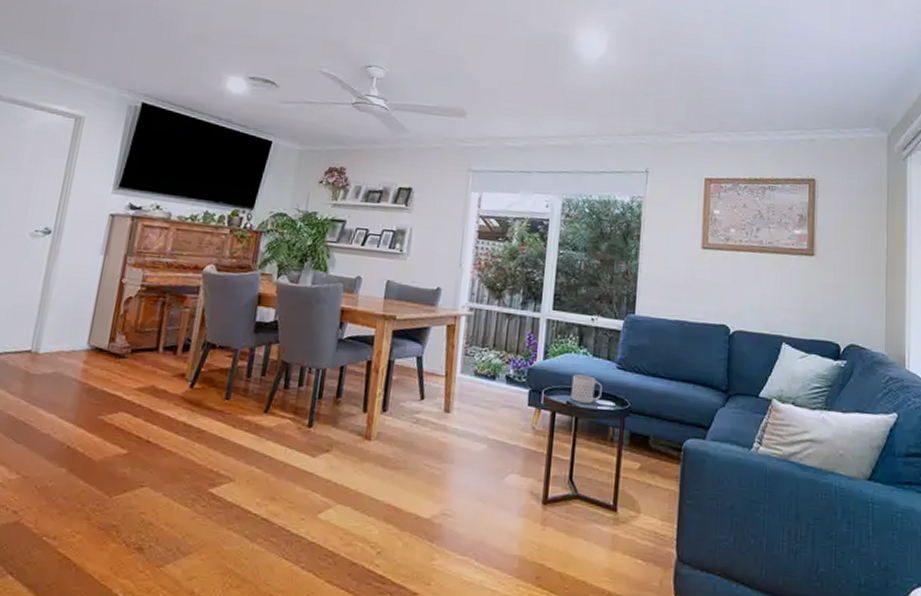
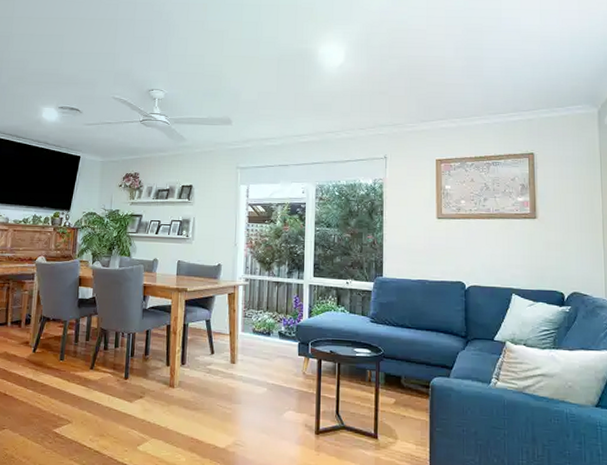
mug: present [570,374,602,405] -> none [333,328,359,353]

